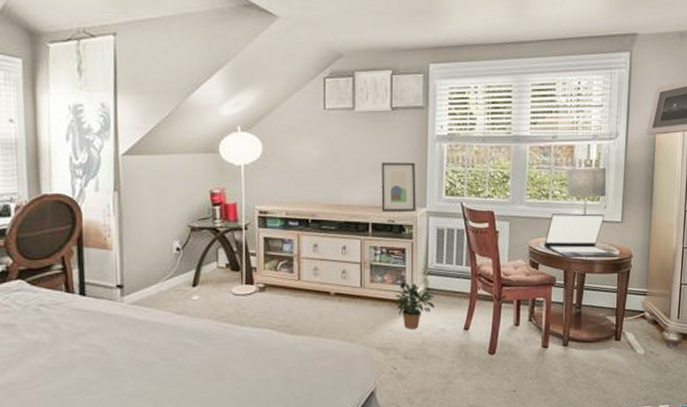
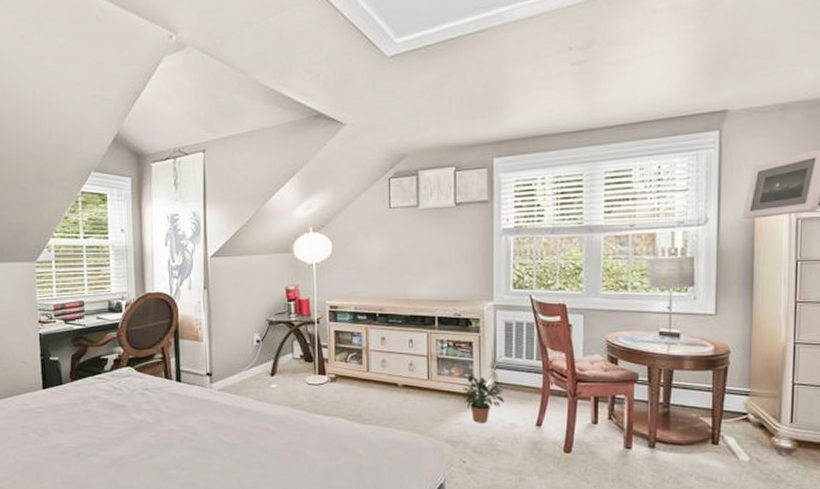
picture frame: present [381,162,416,212] -> none [446,256,483,306]
laptop: present [544,213,620,258] -> none [623,305,715,353]

